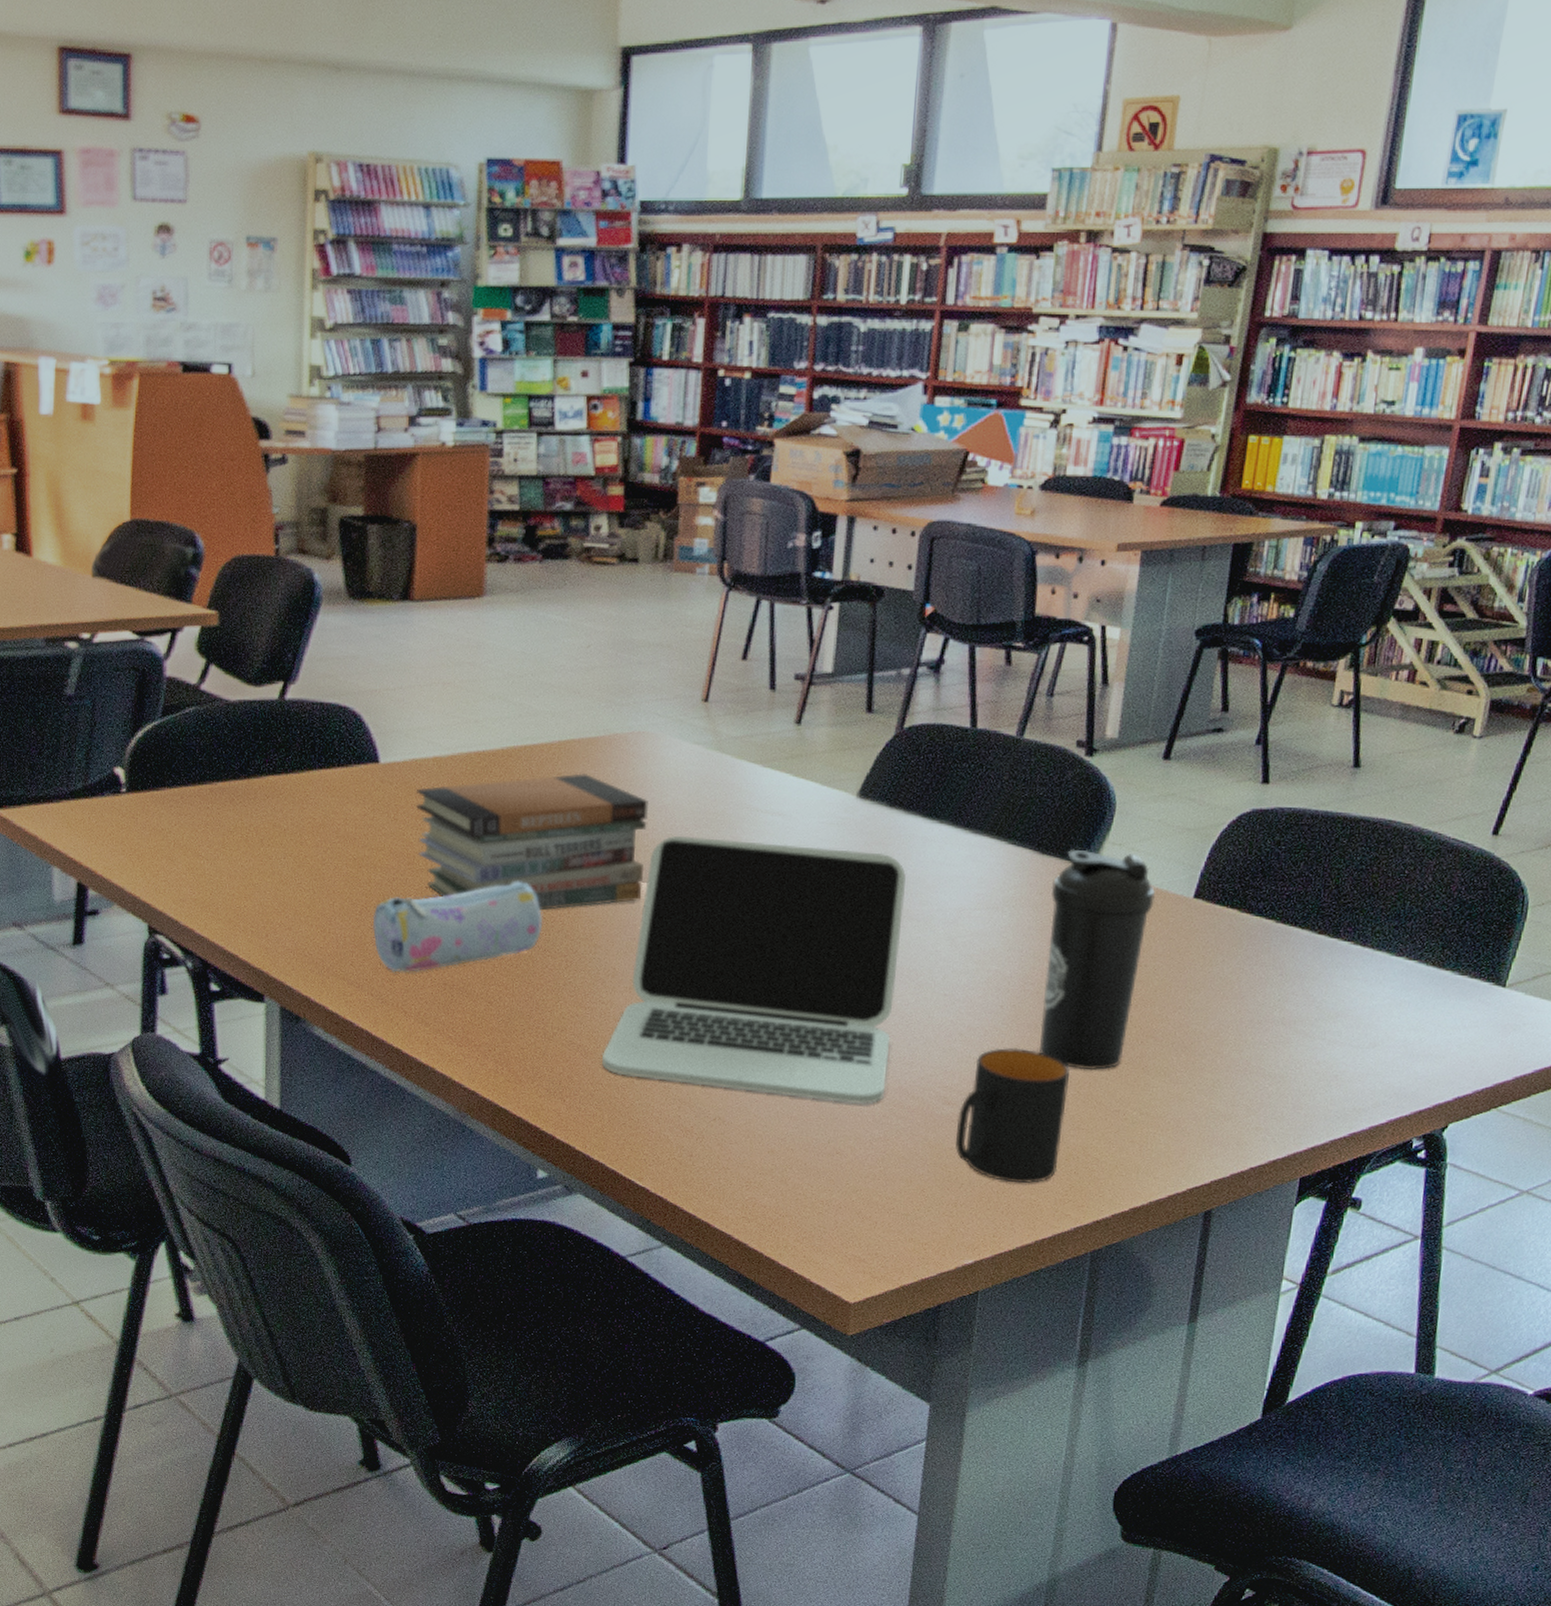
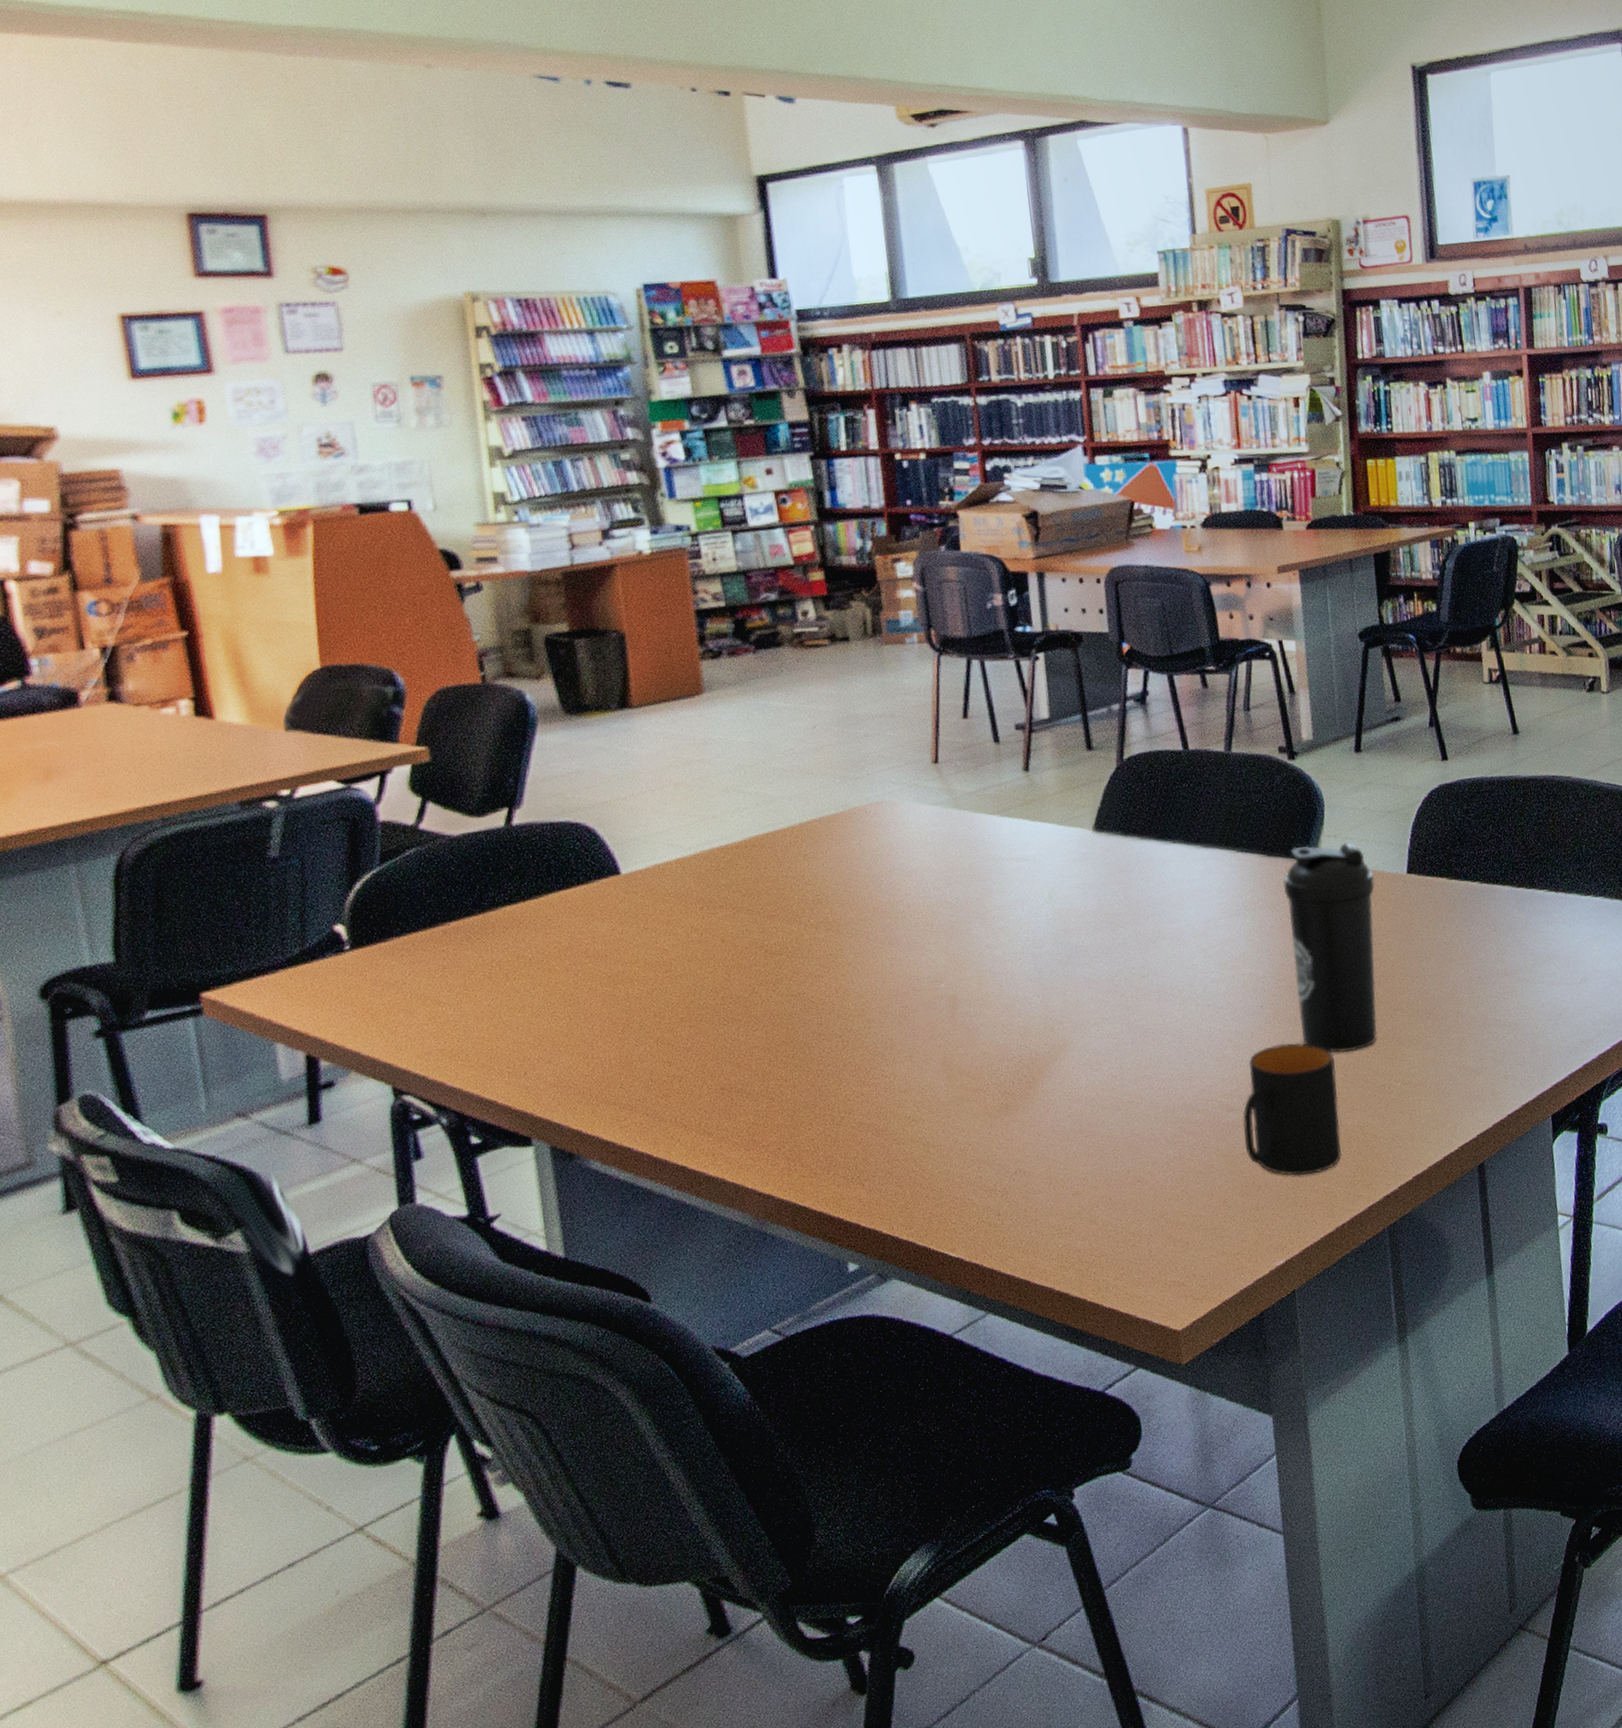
pencil case: present [372,881,542,973] -> none [636,969,813,1087]
book stack: present [416,773,648,911] -> none [664,851,907,999]
laptop: present [601,836,906,1104] -> none [893,880,1173,1148]

